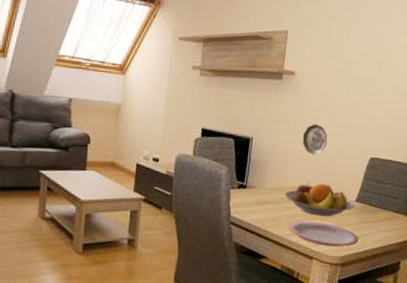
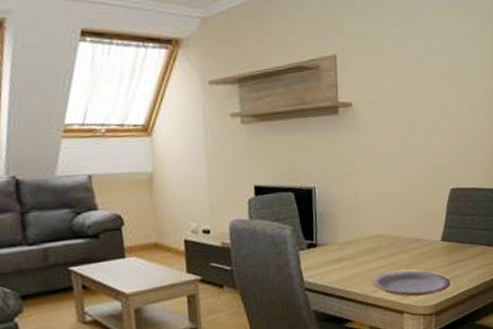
fruit bowl: present [284,181,355,216] -> none [361,226,442,265]
decorative plate: present [302,123,328,155] -> none [371,159,401,196]

